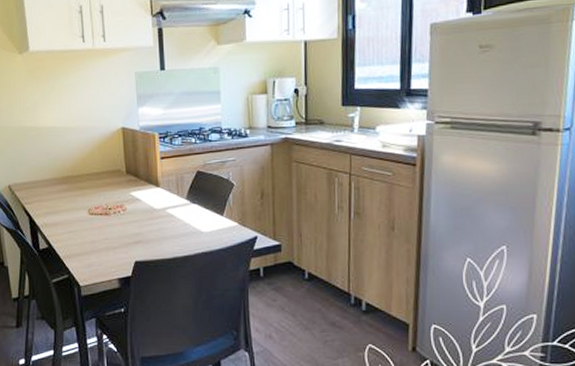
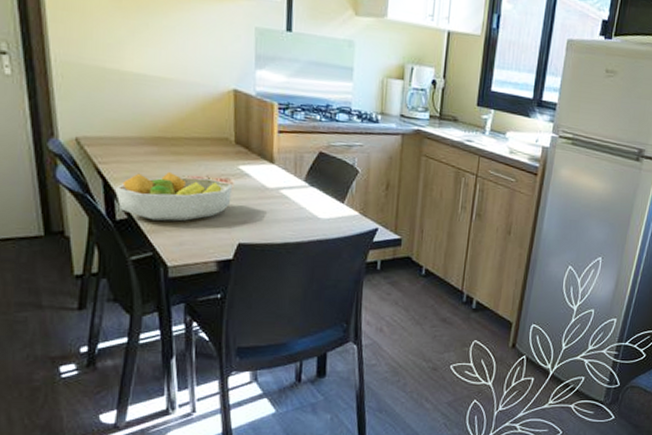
fruit bowl: none [38,204,127,247] -> present [115,171,232,222]

